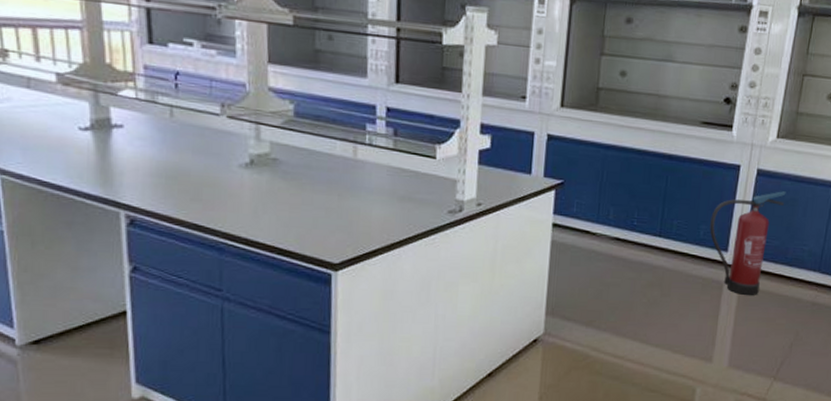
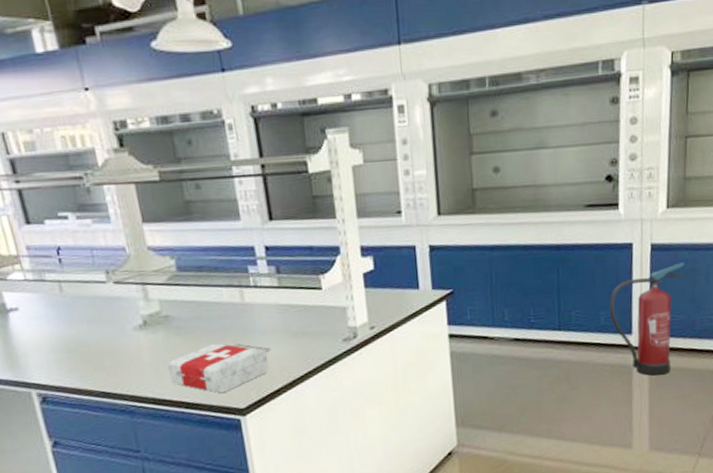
first-aid kit: none [267,193,375,245] -> present [168,343,272,394]

